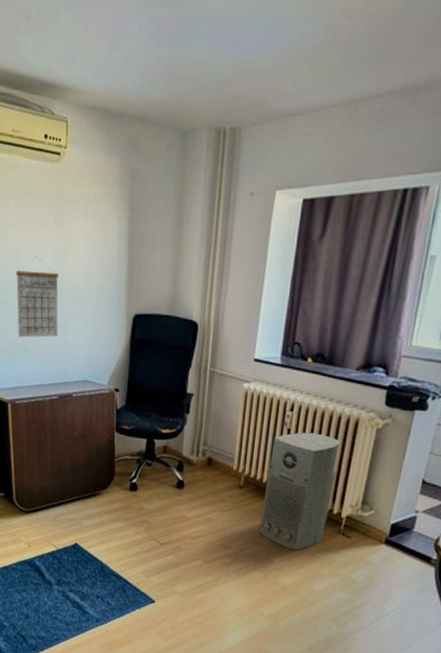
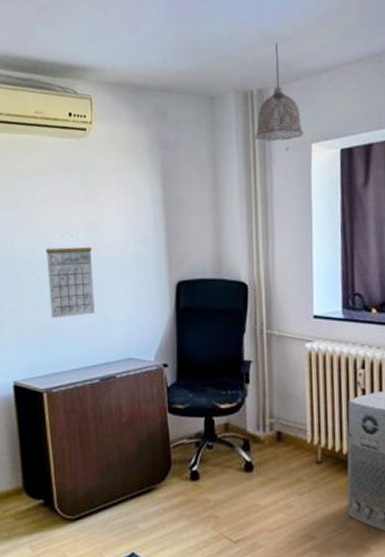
pendant lamp: none [222,77,271,184] -> present [255,42,305,141]

